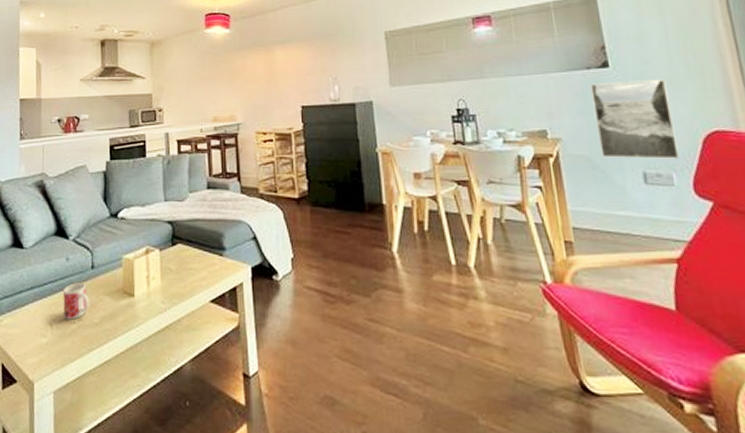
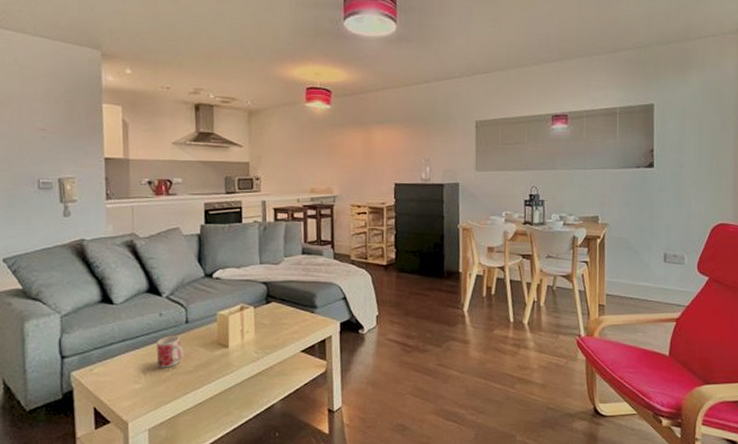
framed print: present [591,80,679,159] -> none [636,180,693,244]

